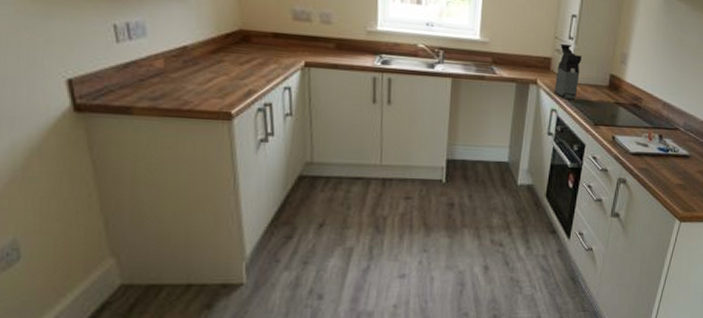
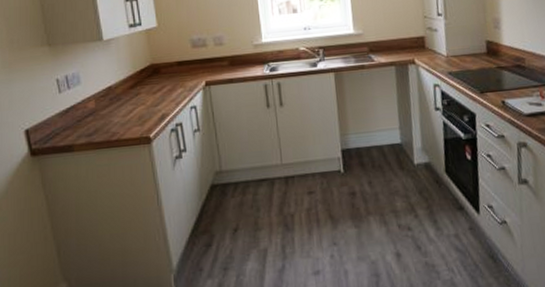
coffee maker: present [555,43,582,99] -> none [430,20,457,72]

